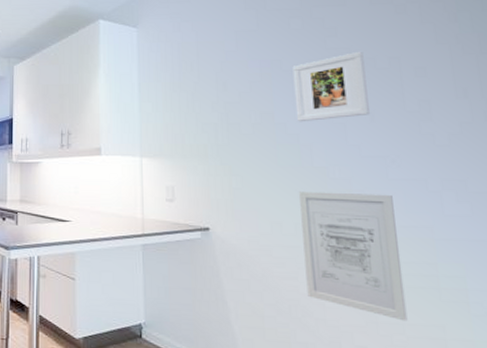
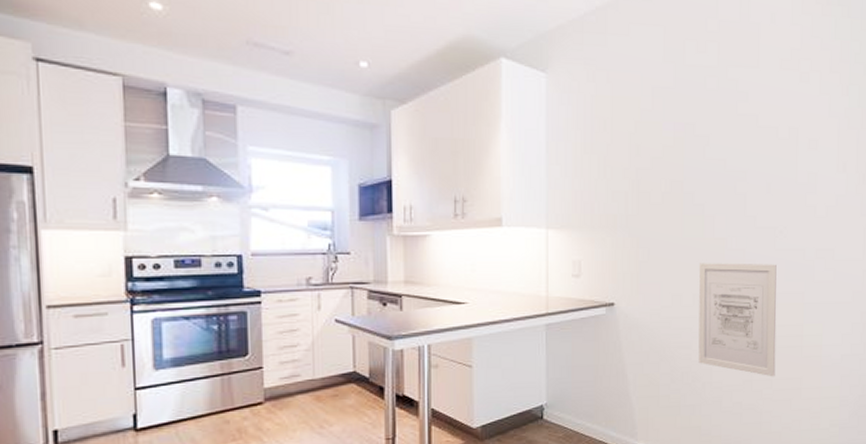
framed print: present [292,51,370,122] -> none [704,119,768,192]

